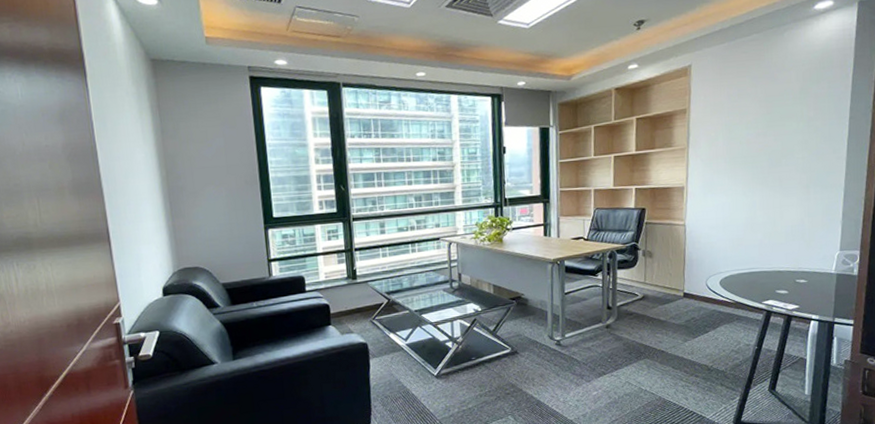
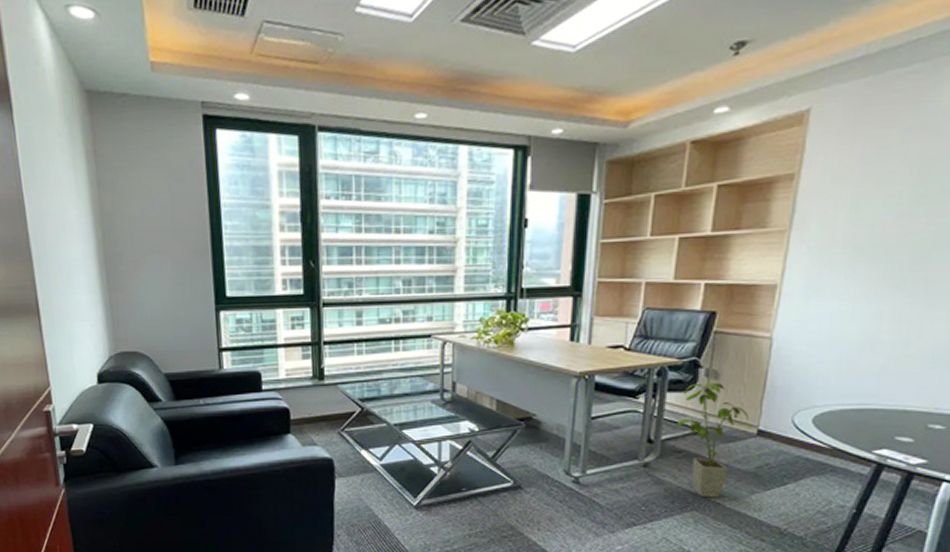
house plant: none [626,260,676,348] -> present [676,382,748,498]

